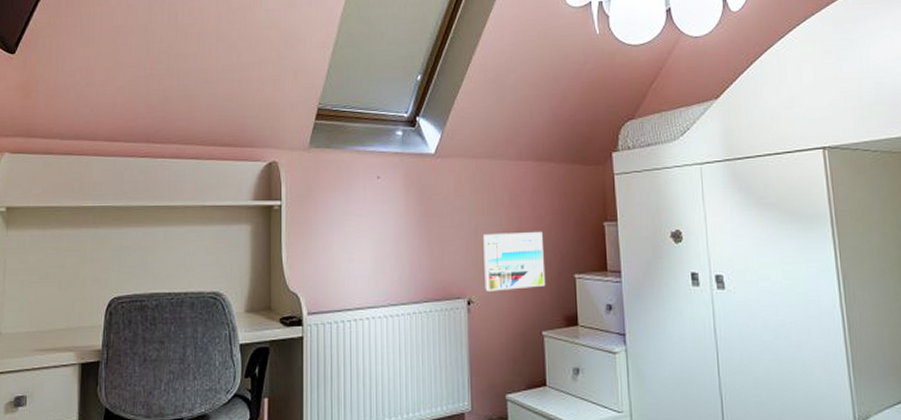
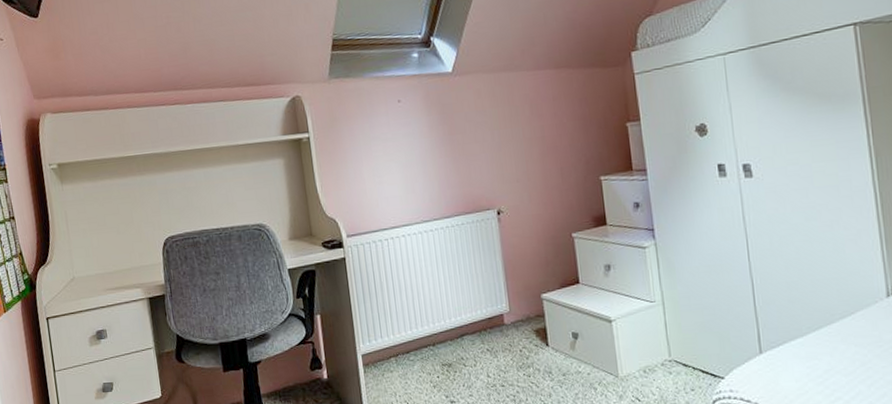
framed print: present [483,231,546,292] -> none [507,137,573,201]

